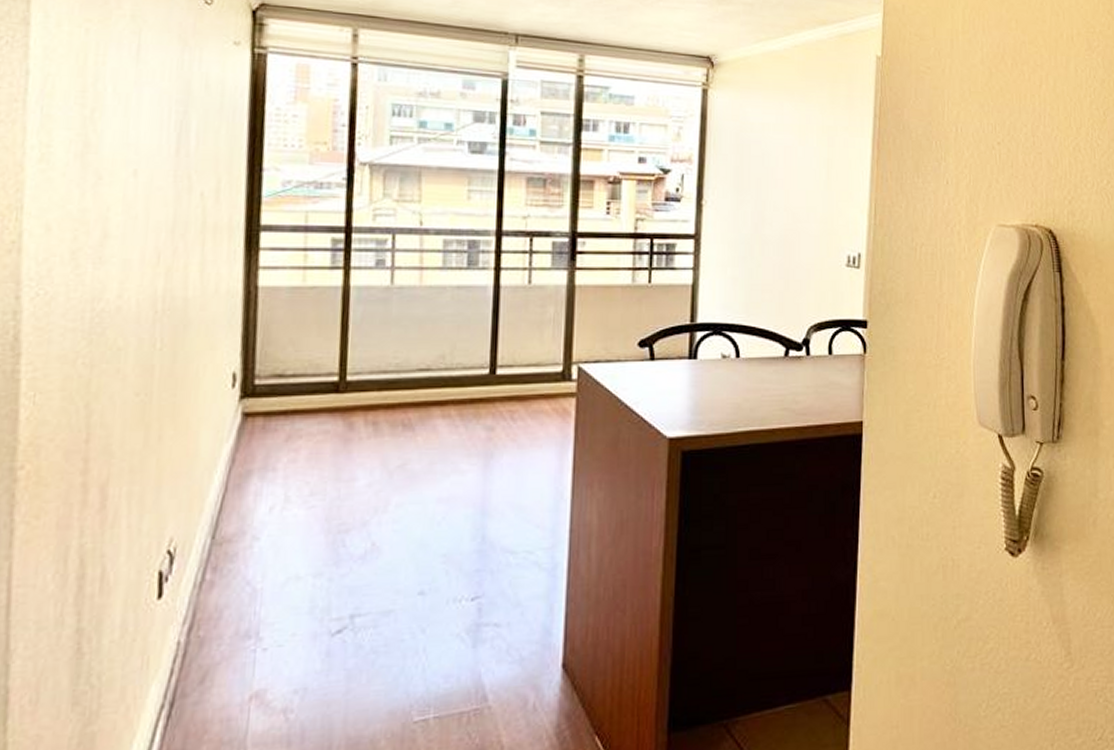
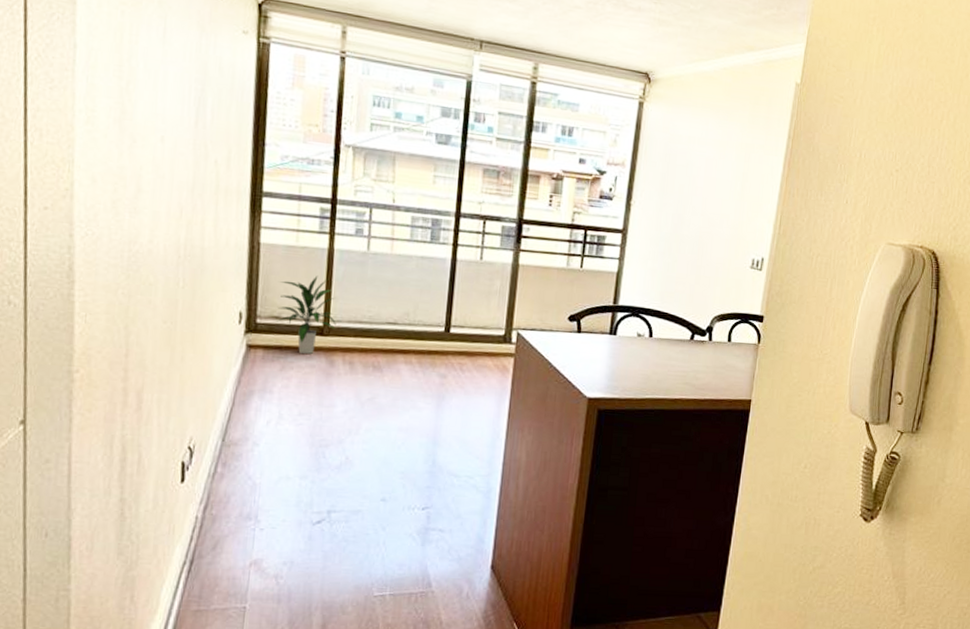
indoor plant: none [280,320,355,419] -> present [277,275,336,355]

